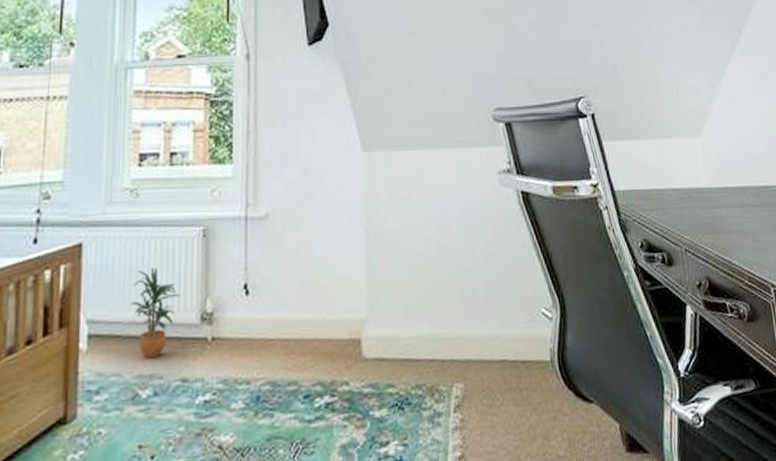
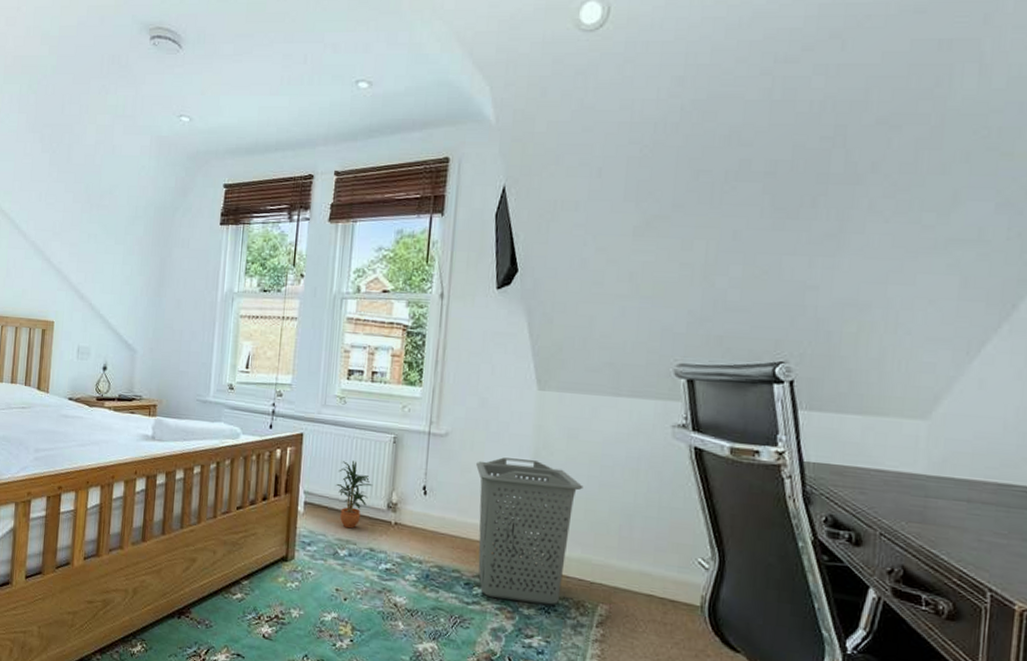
laundry basket: none [304,231,422,406] -> present [476,457,584,605]

